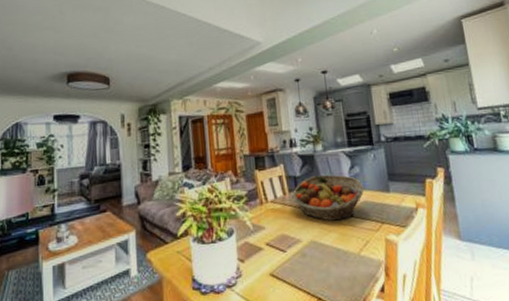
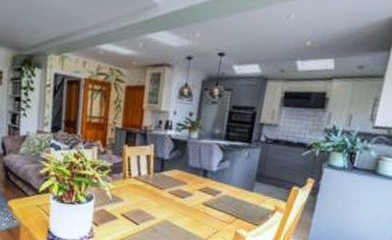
fruit basket: present [292,174,365,221] -> none [156,161,230,208]

